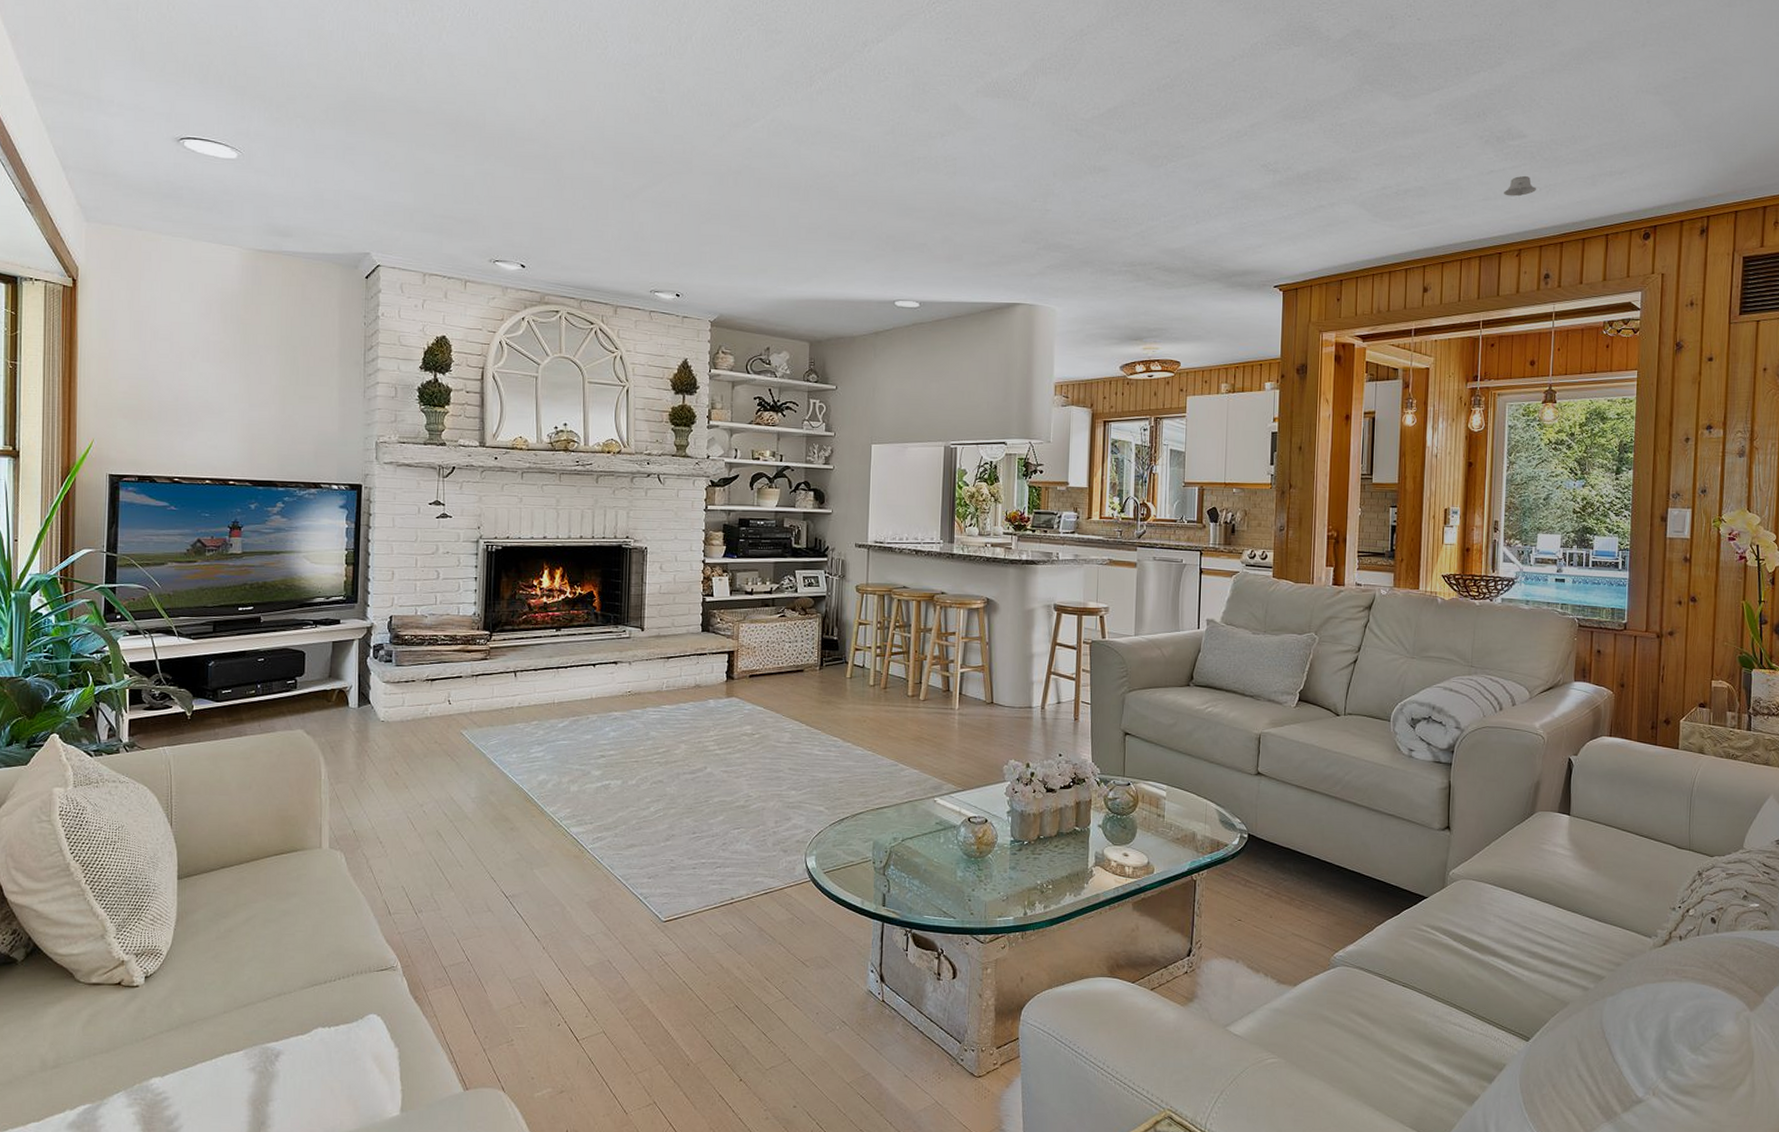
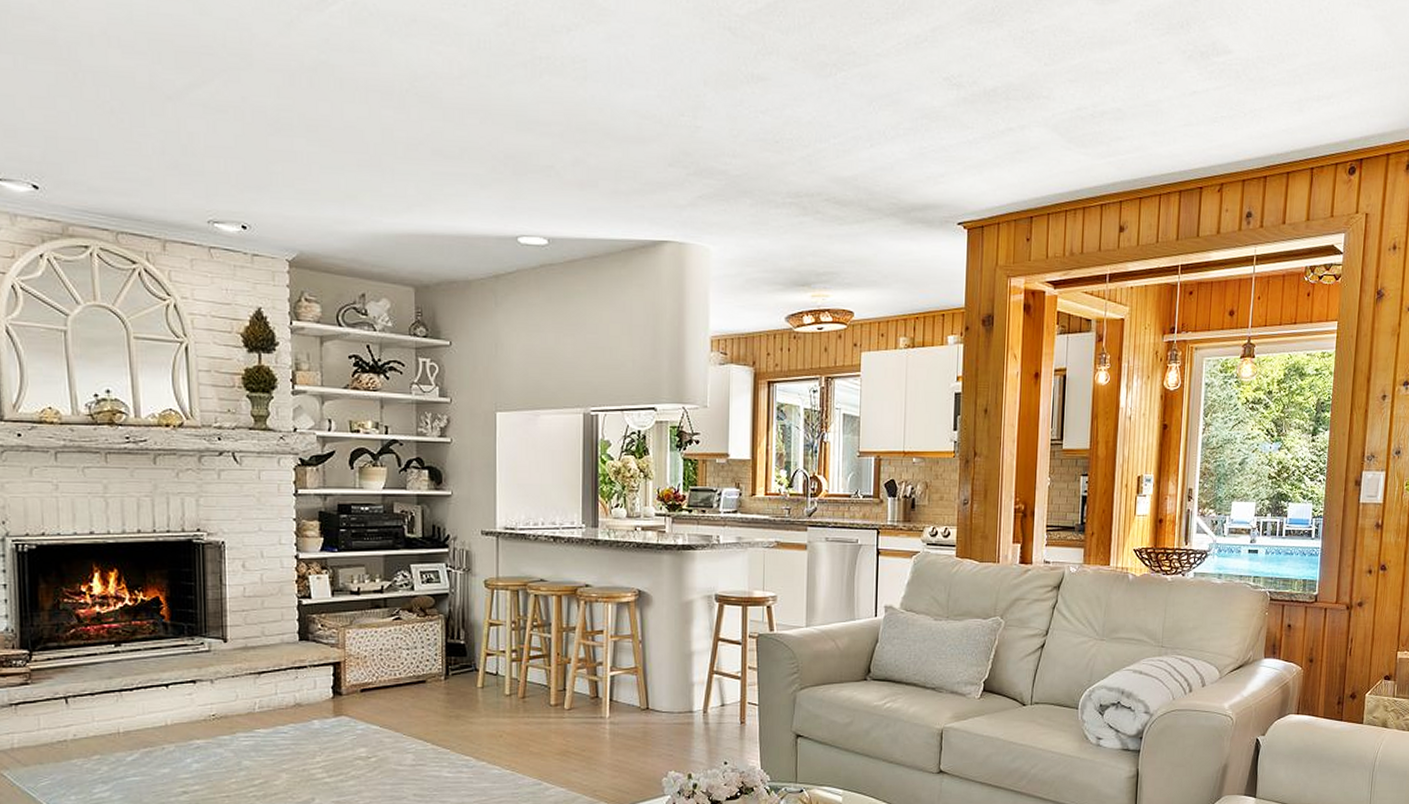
recessed light: present [1504,175,1537,197] -> none [1207,98,1242,123]

